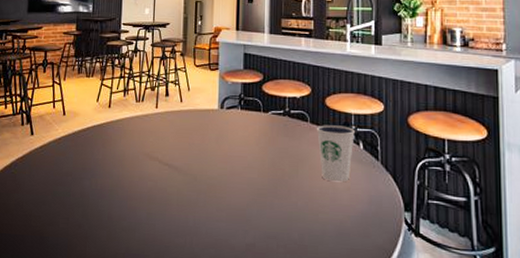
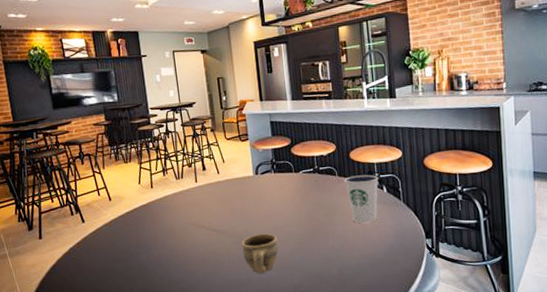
cup: none [194,176,234,224] -> present [241,233,279,274]

